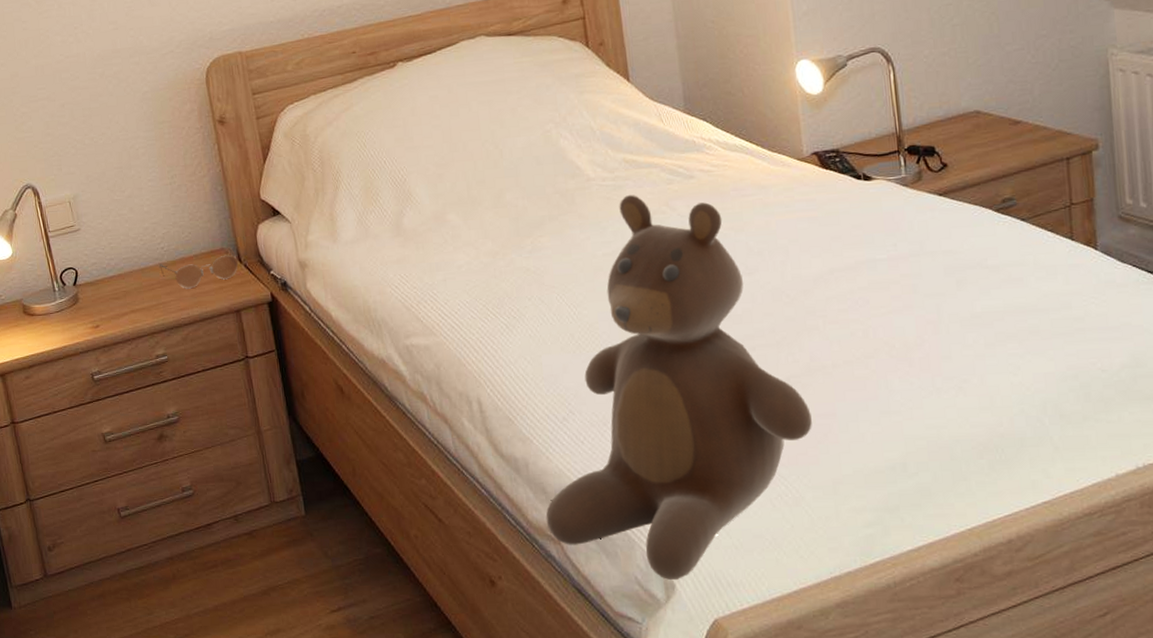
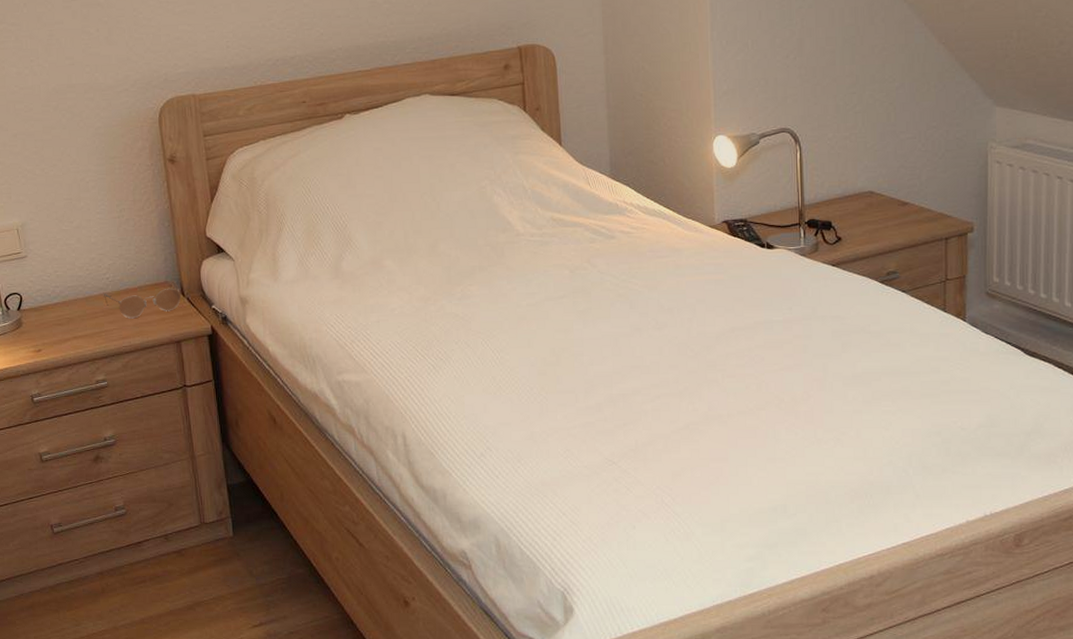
teddy bear: present [545,195,812,580] -> none [459,251,706,604]

